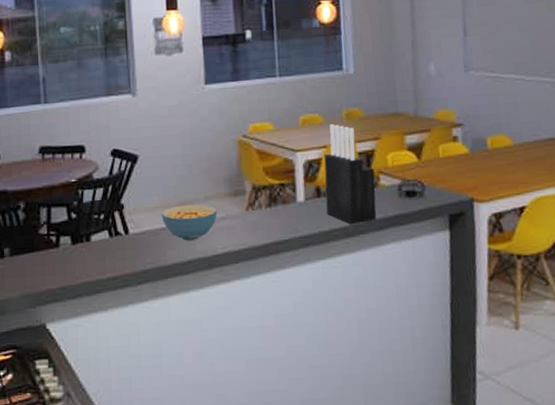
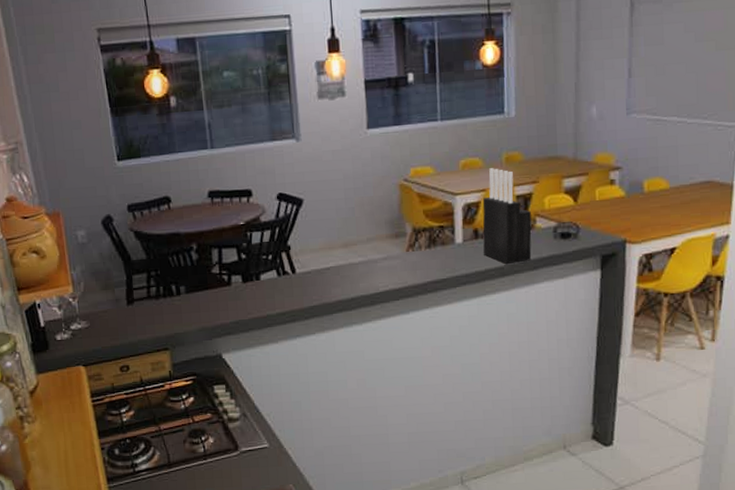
cereal bowl: present [161,204,218,241] -> none [325,245,379,280]

